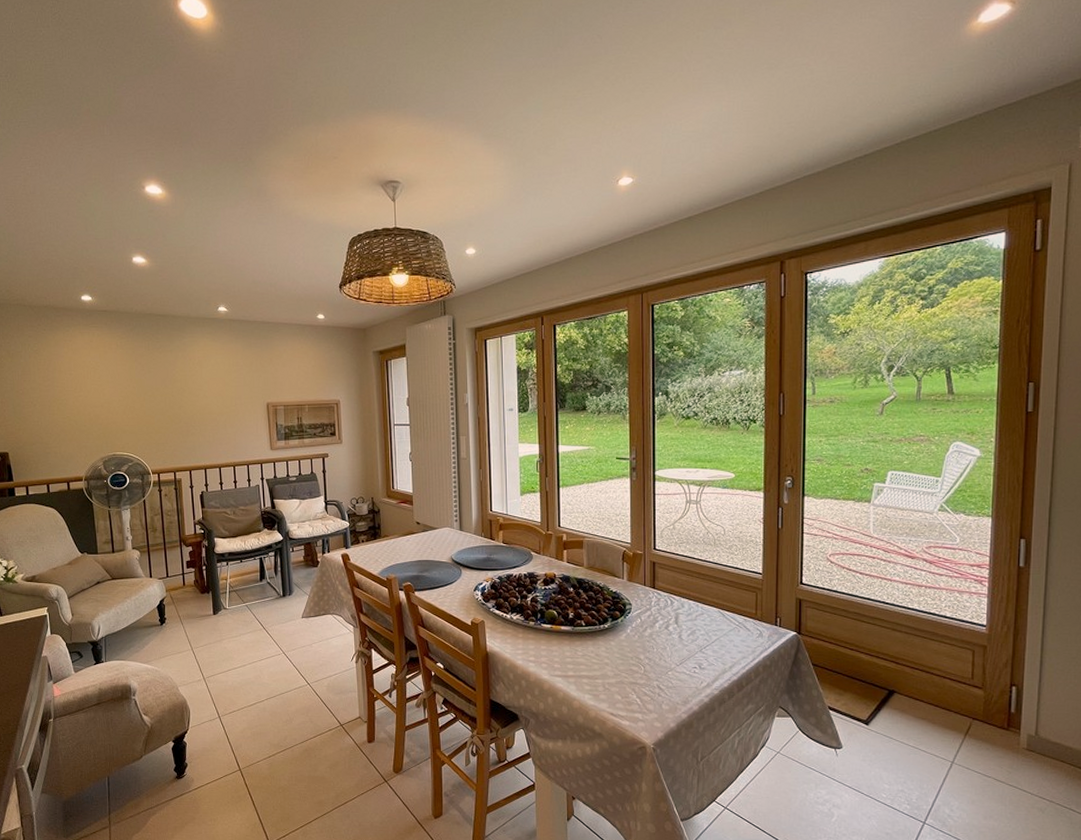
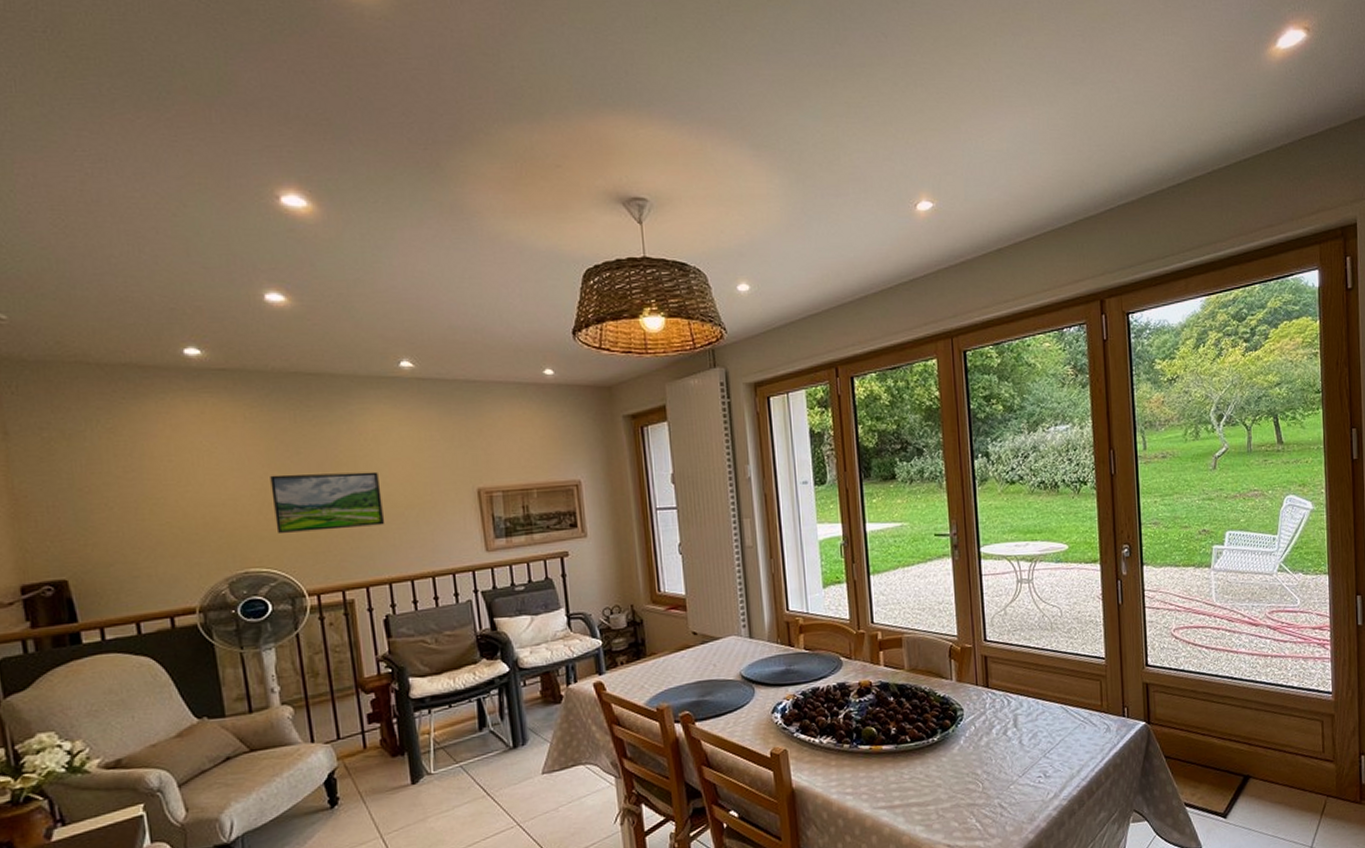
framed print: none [131,387,204,428] -> present [270,471,385,533]

